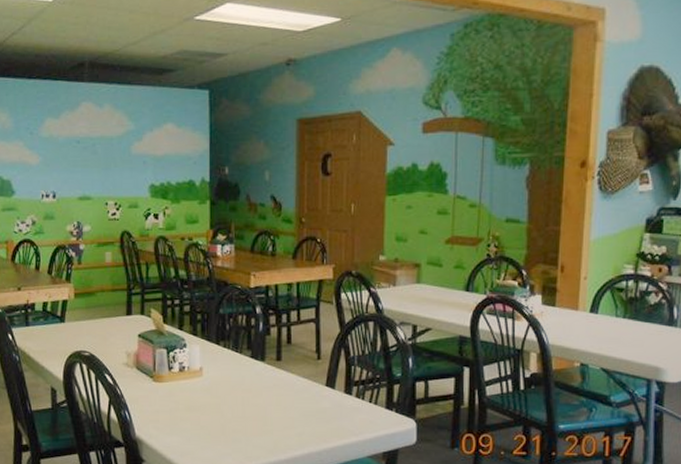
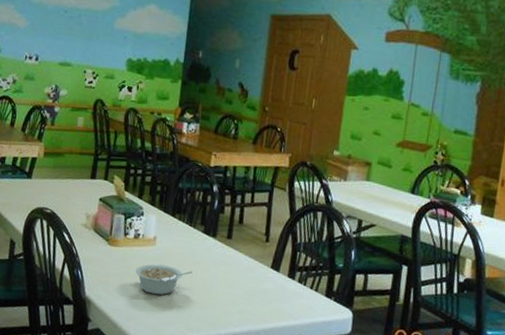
legume: none [185,395,244,427] -> present [135,264,193,295]

